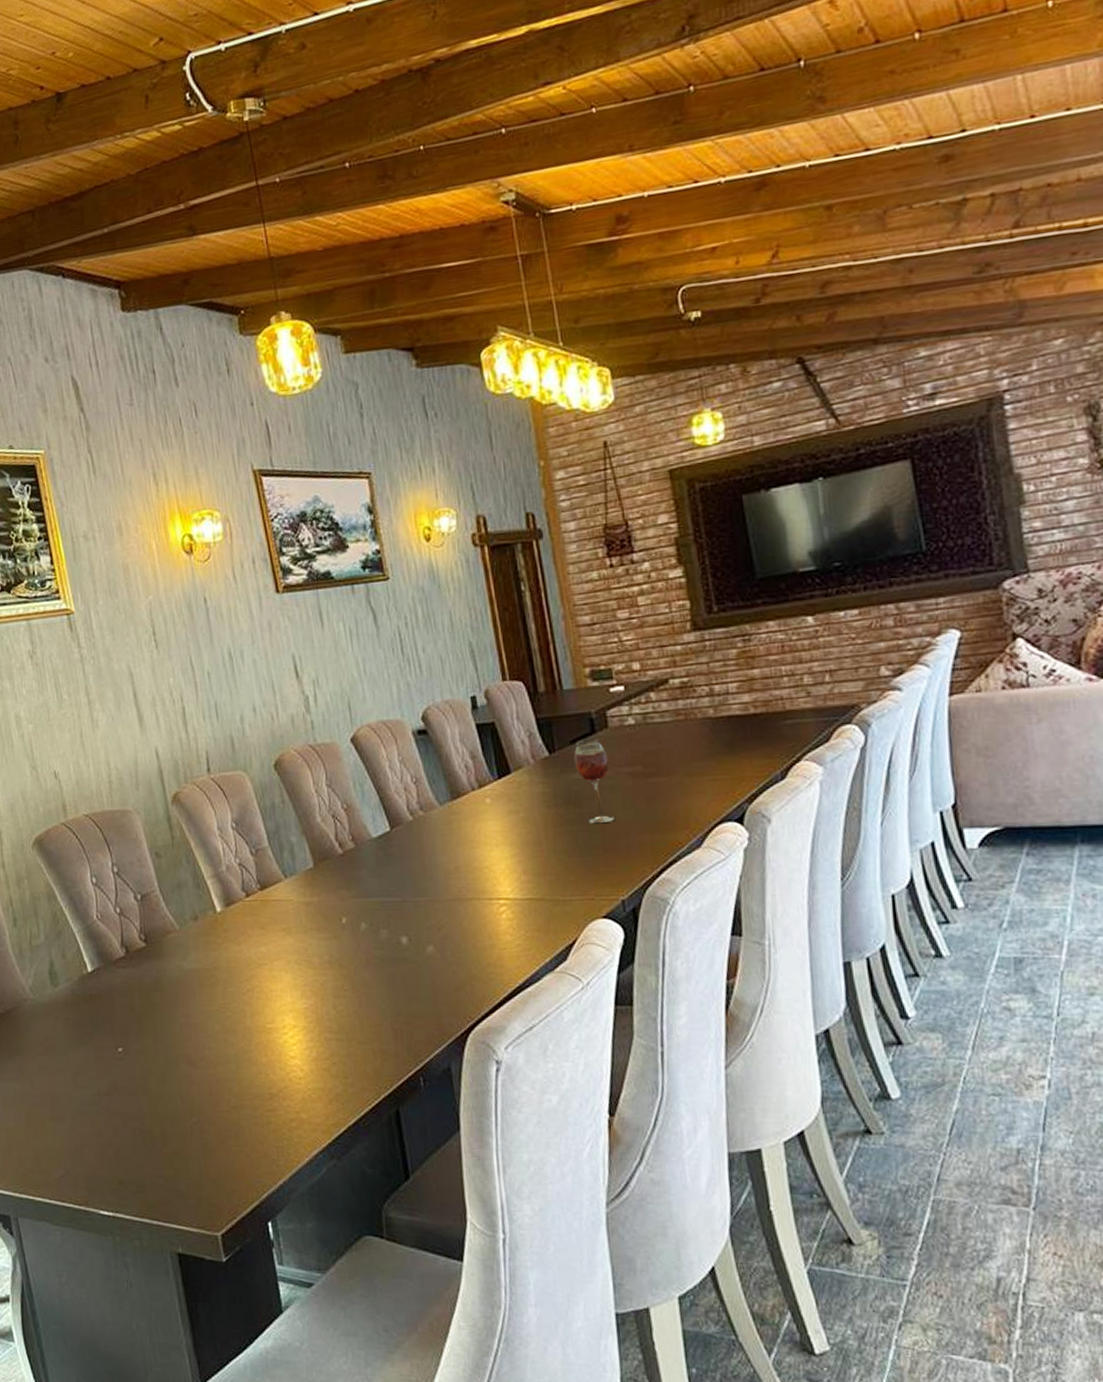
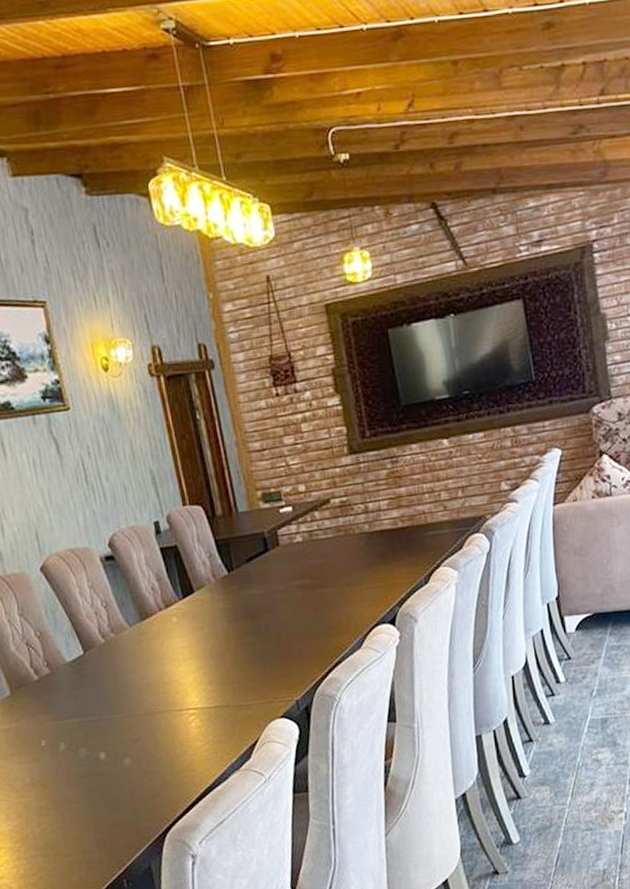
wineglass: present [574,738,616,824] -> none [250,555,289,635]

